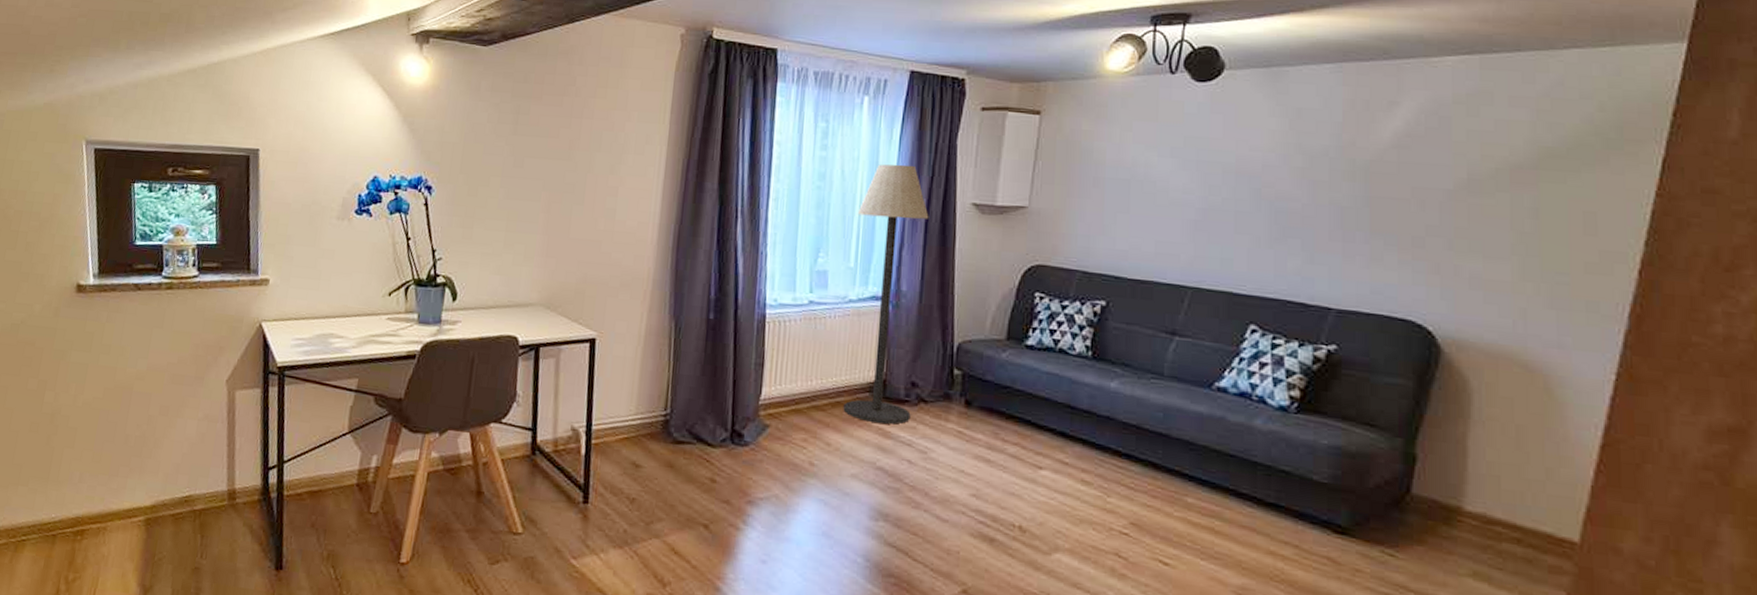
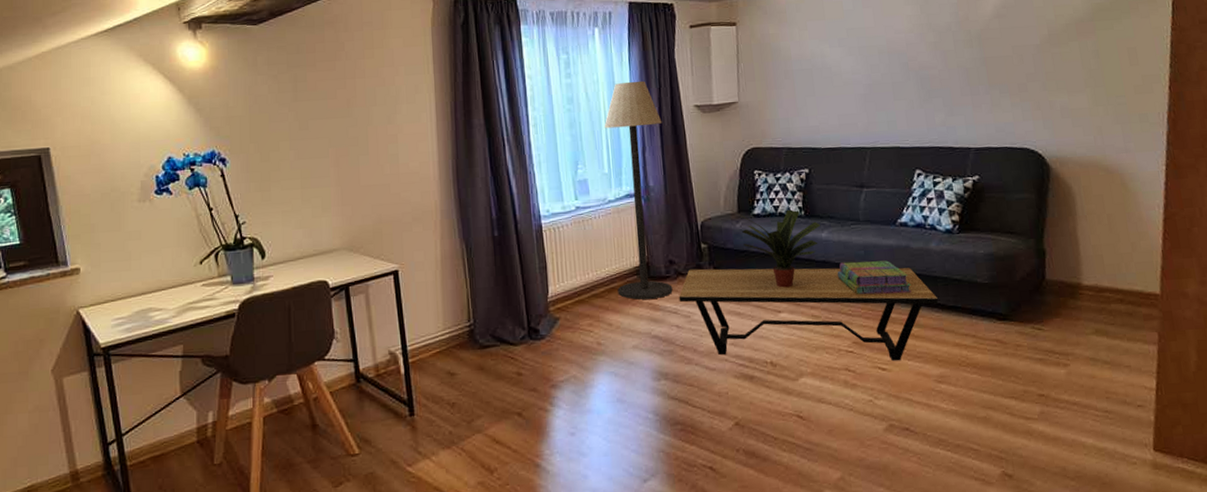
coffee table: none [916,396,1254,558] -> present [678,268,938,361]
potted plant: none [998,335,1111,441] -> present [731,209,821,288]
stack of books: none [1122,422,1221,477] -> present [837,260,912,295]

